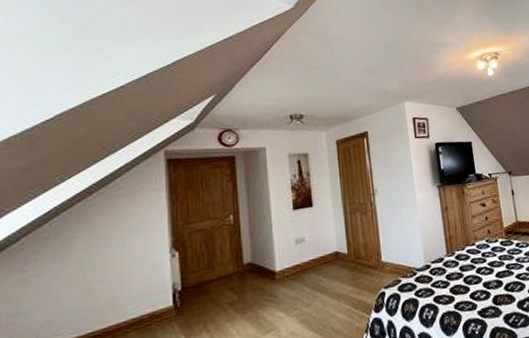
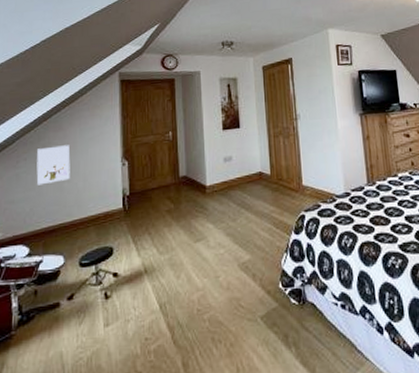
wall art: none [53,238,101,290] -> present [36,145,70,185]

